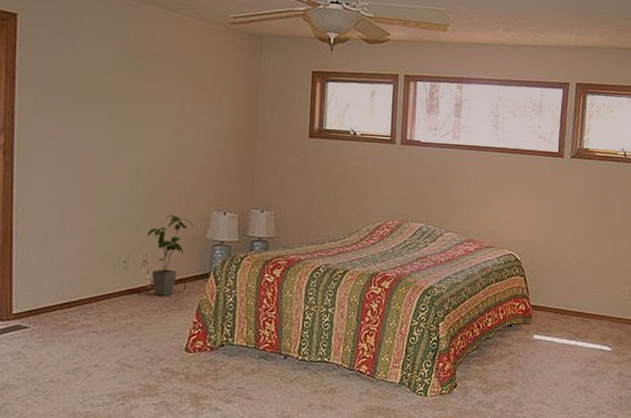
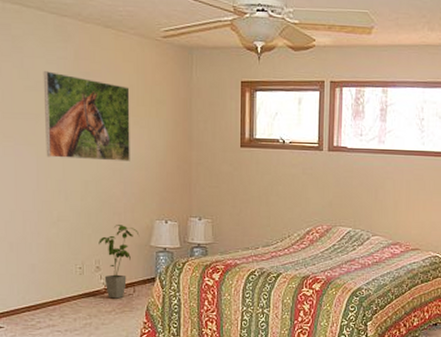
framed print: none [94,52,192,149] -> present [43,71,130,162]

